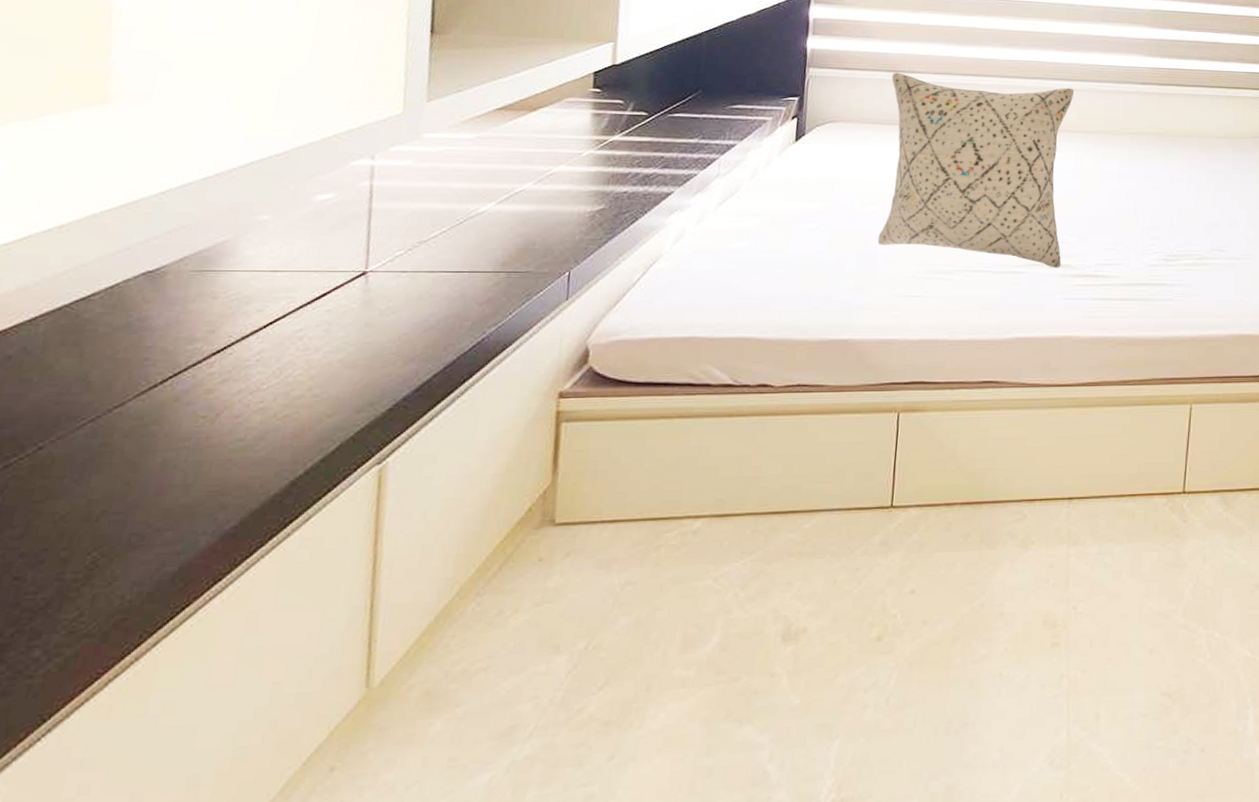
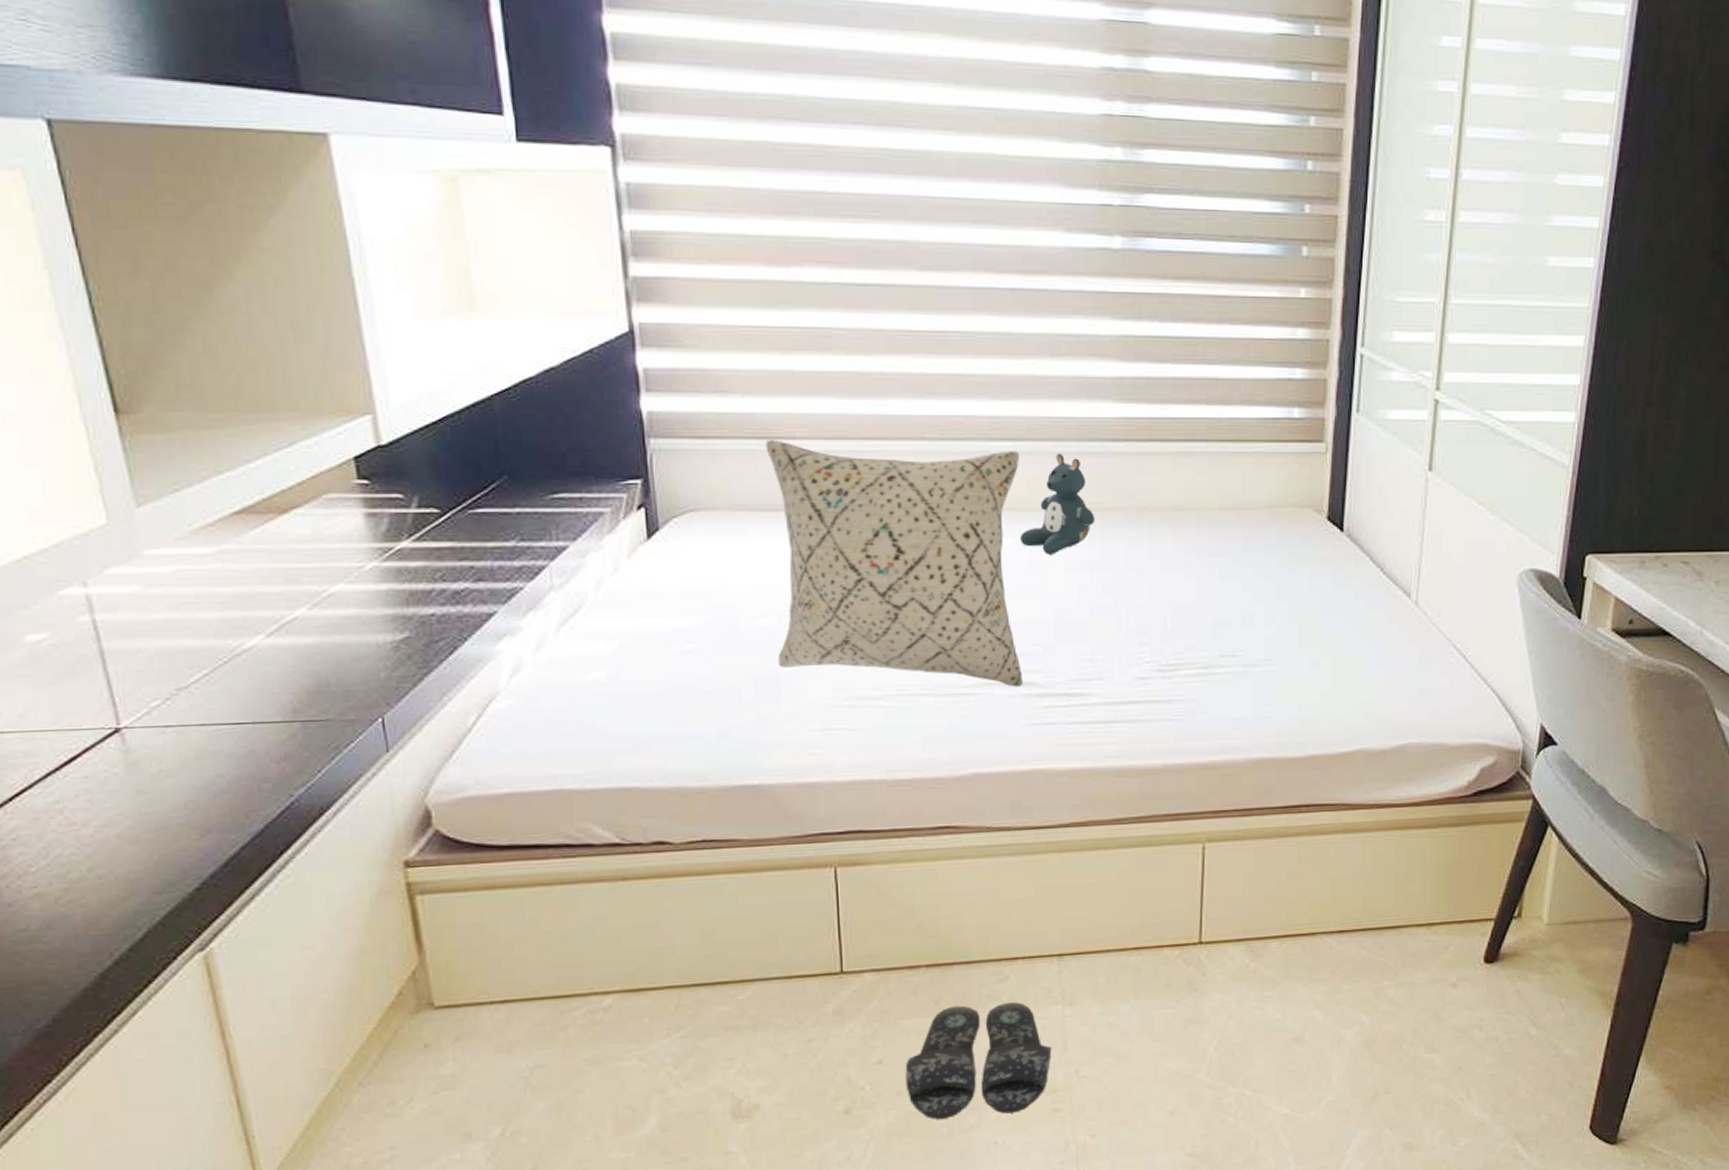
slippers: none [931,540,1056,649] -> present [905,1002,1052,1119]
stuffed animal: none [1069,91,1125,166] -> present [1020,453,1095,554]

